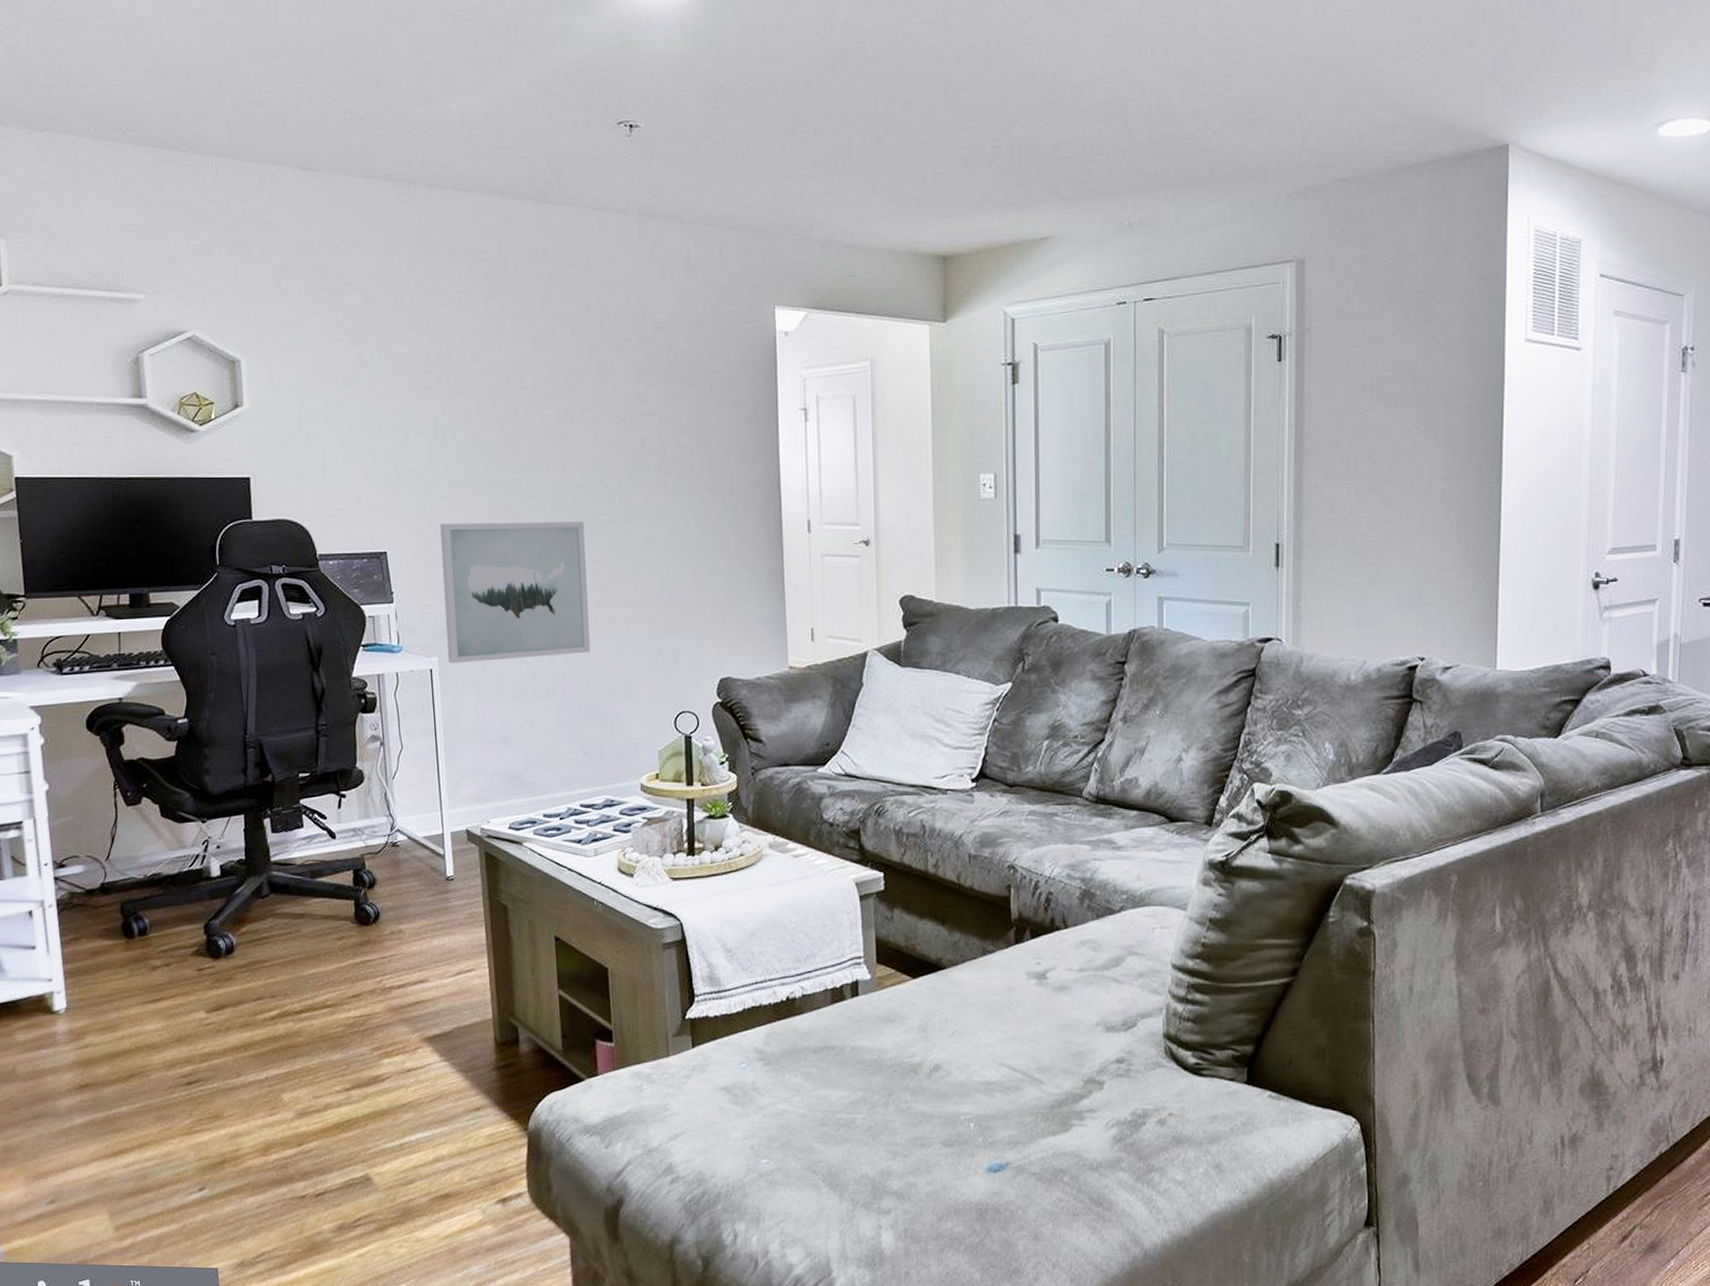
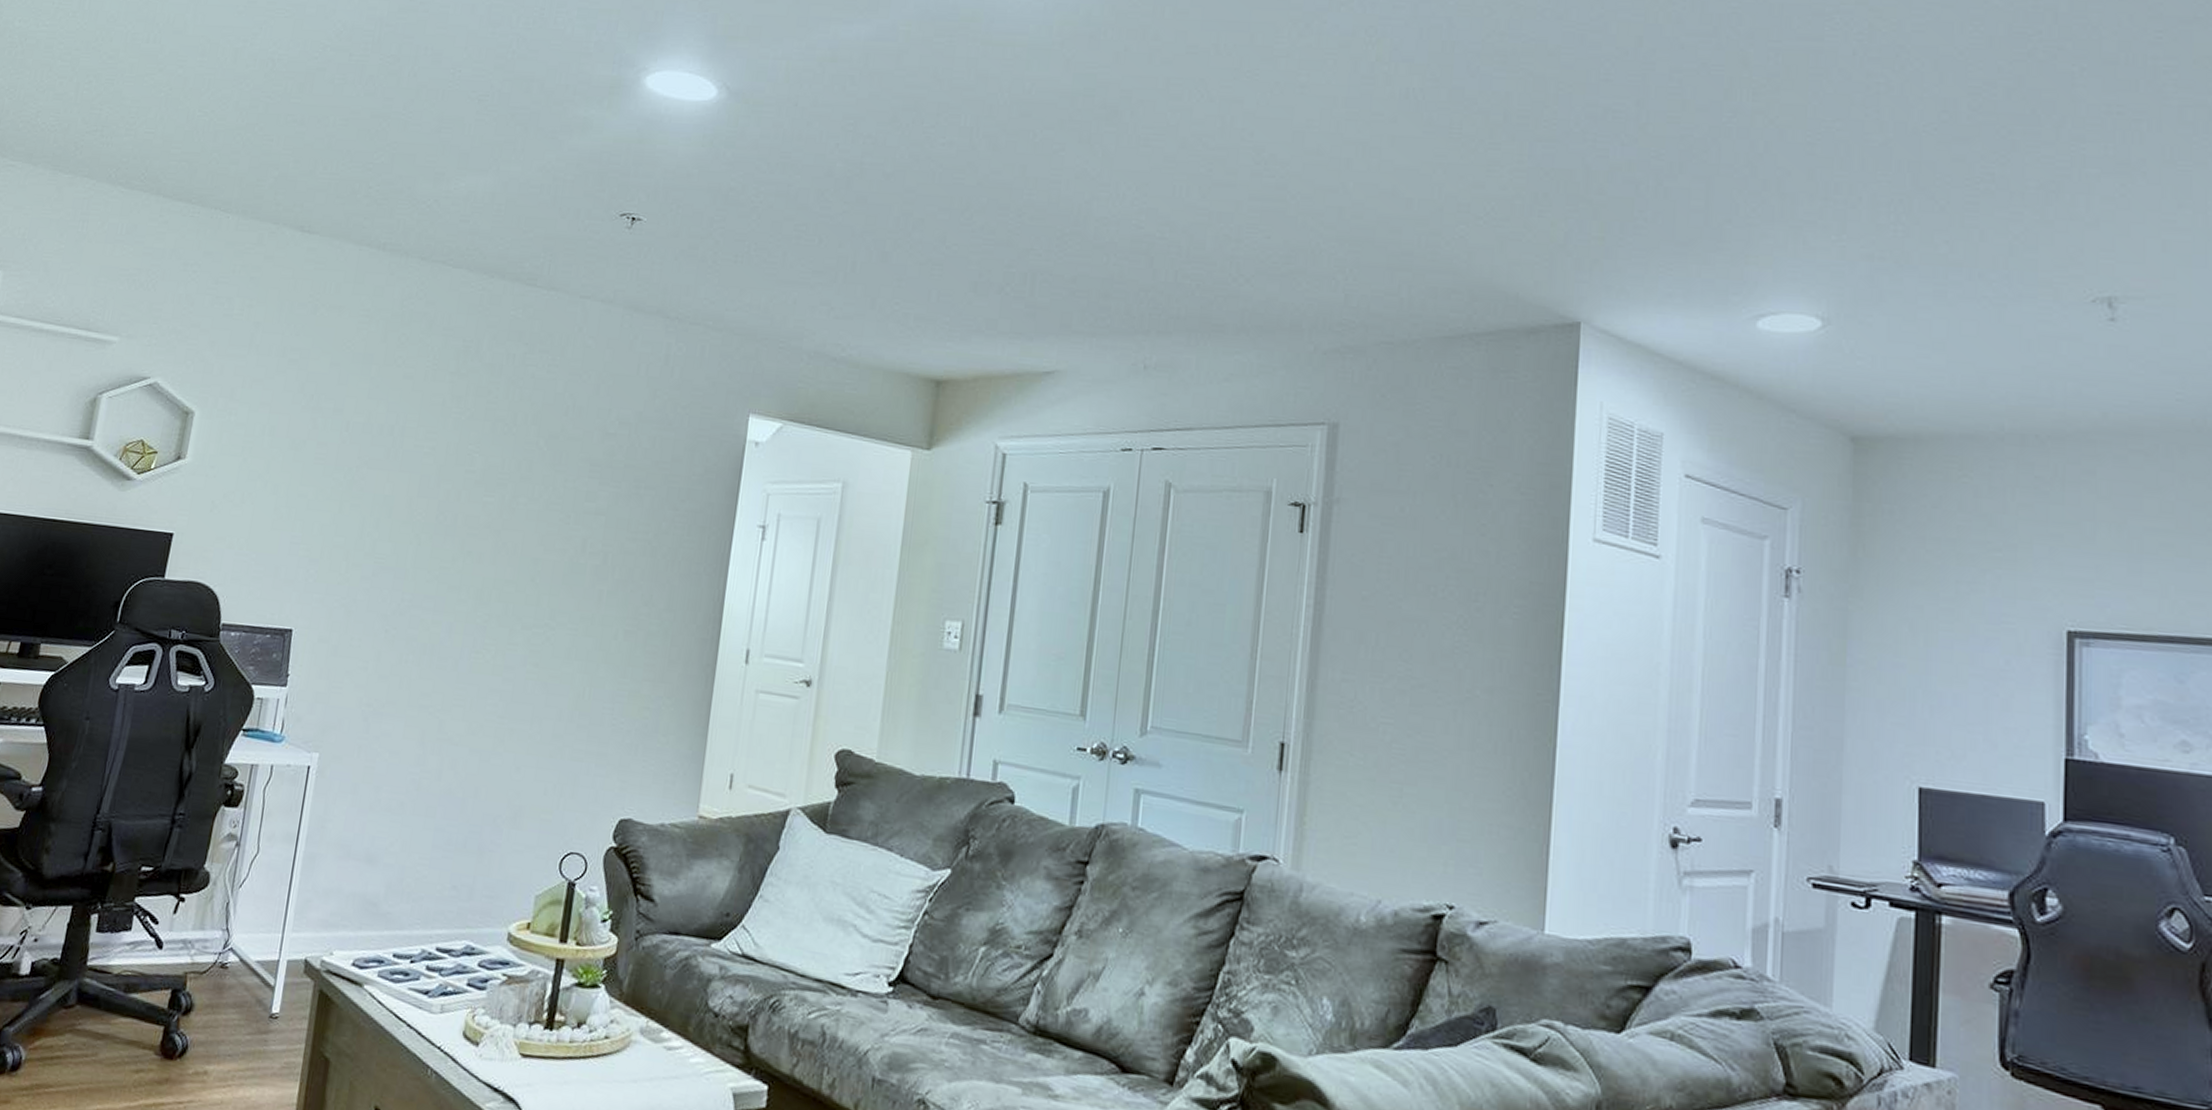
wall art: present [440,522,590,664] -> none [329,605,506,770]

